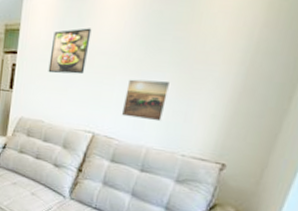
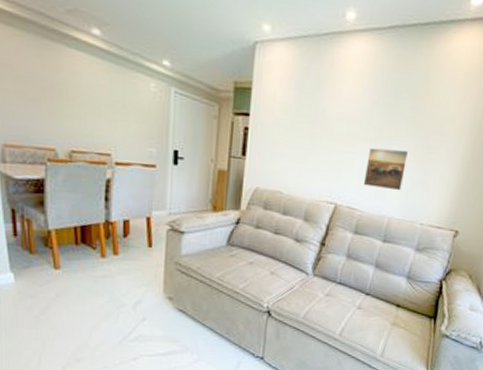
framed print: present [48,28,92,75] -> none [285,91,331,142]

